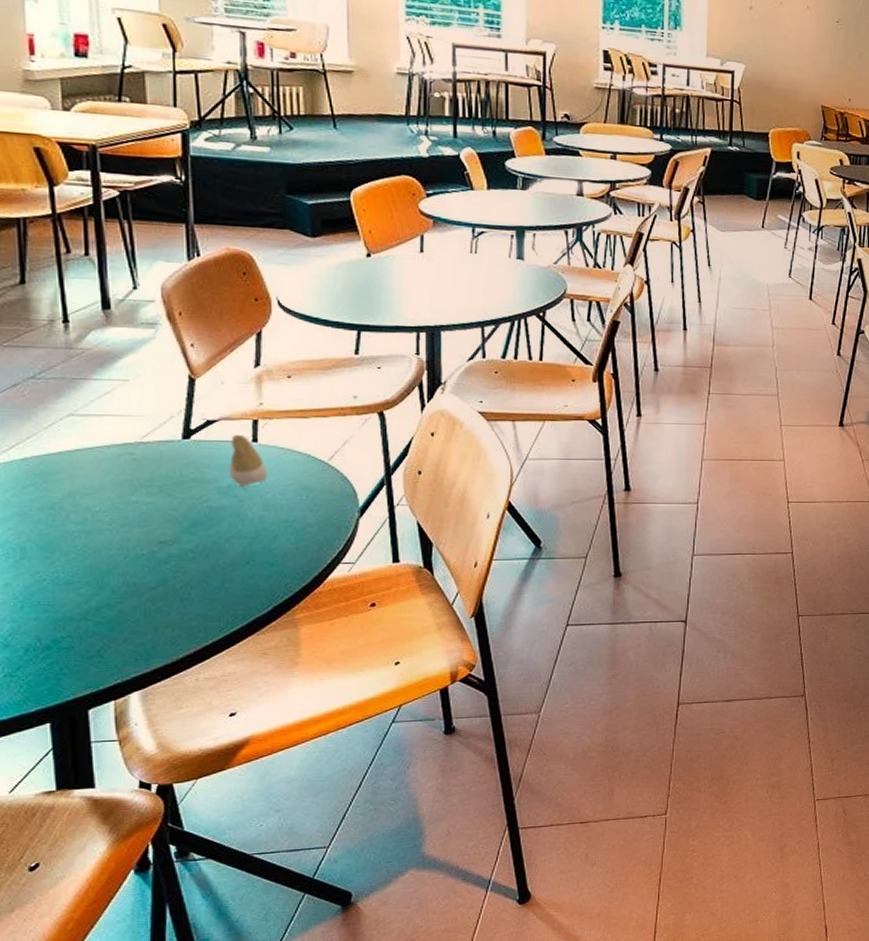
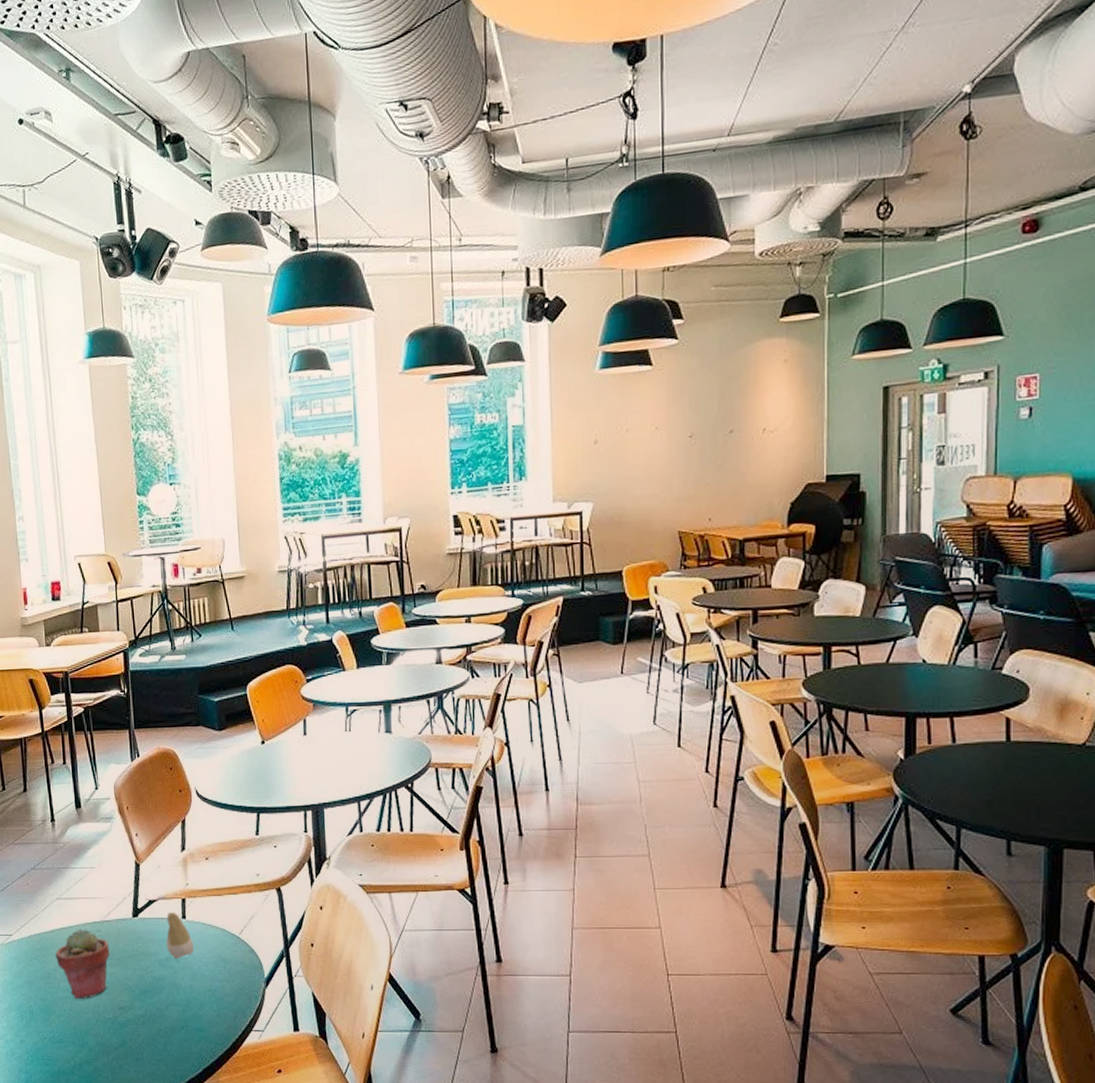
potted succulent: none [64,451,147,534] -> present [55,929,110,1000]

